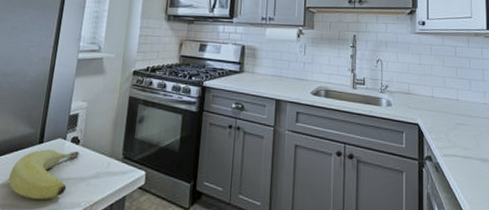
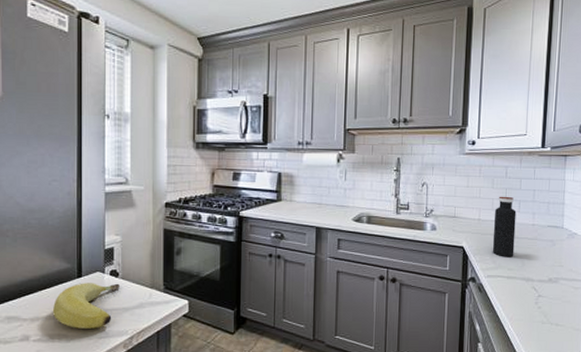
water bottle: none [447,74,469,136] -> present [492,196,517,257]

